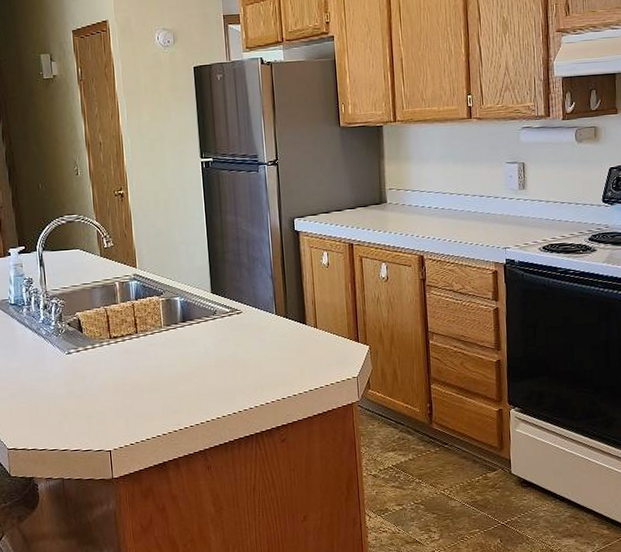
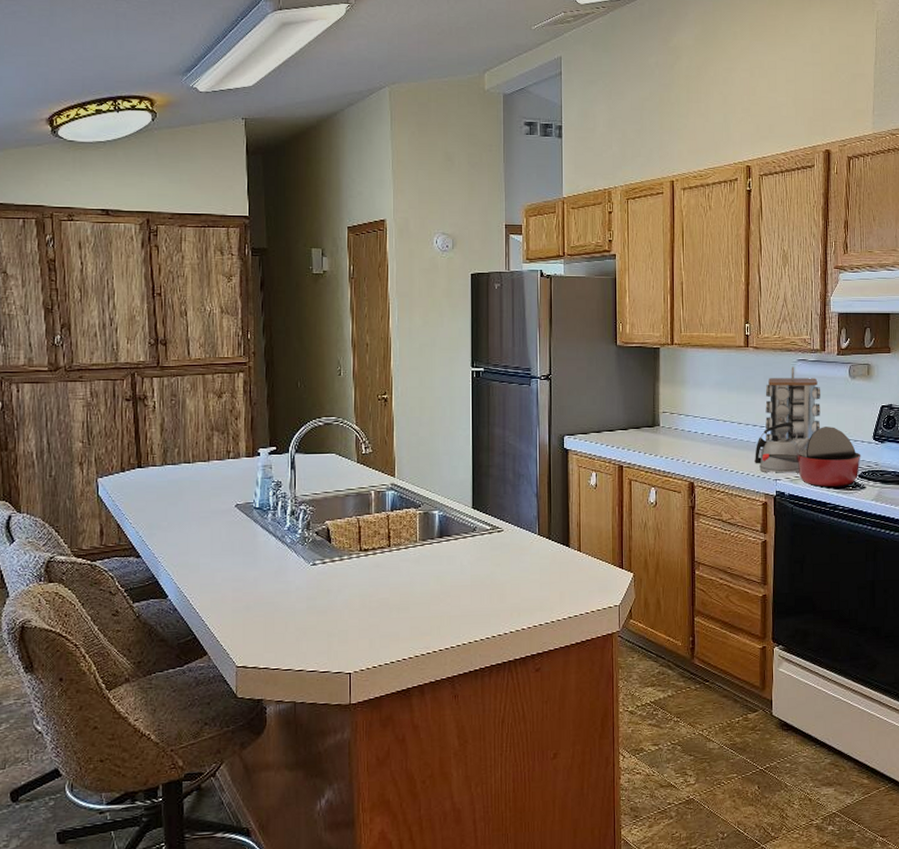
kettle: none [482,189,538,242] -> present [754,421,810,473]
spice rack: none [490,134,549,218] -> present [765,366,821,450]
saucepan: none [490,192,591,253] -> present [762,427,861,488]

